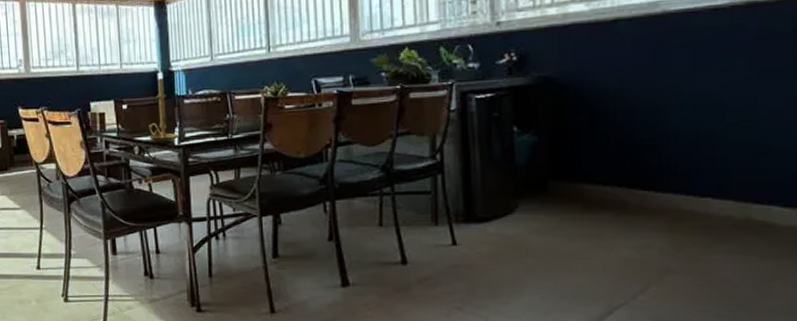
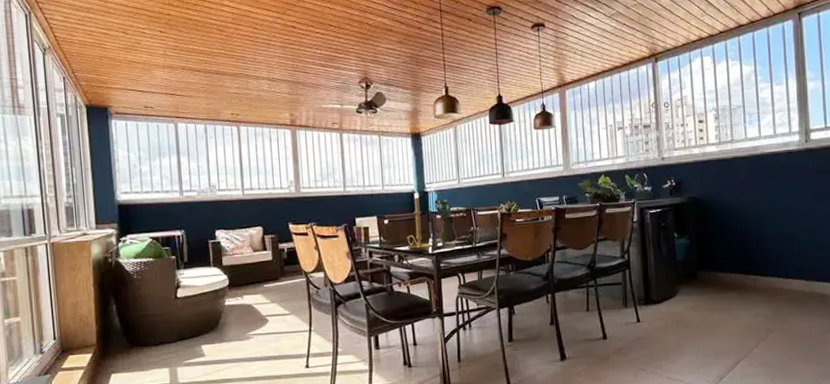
vase: none [181,77,210,141] -> present [434,197,458,249]

